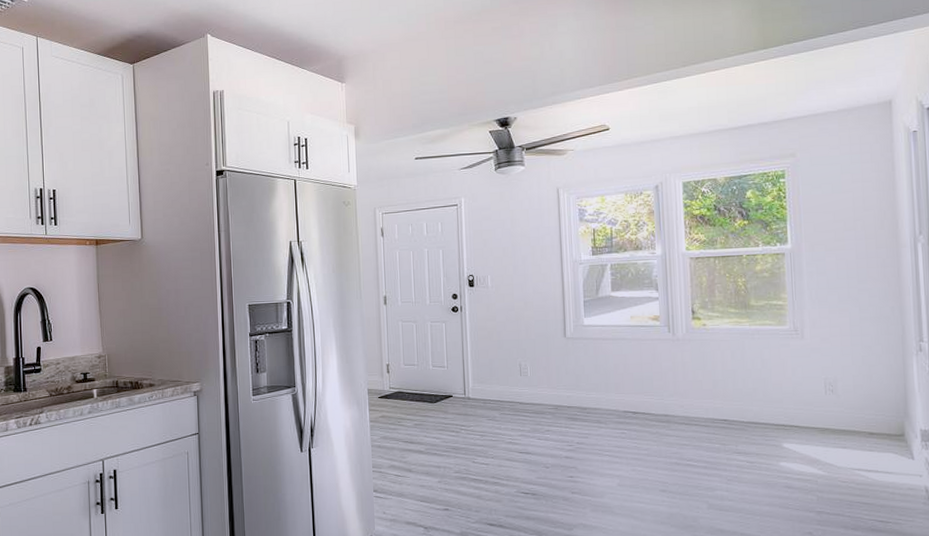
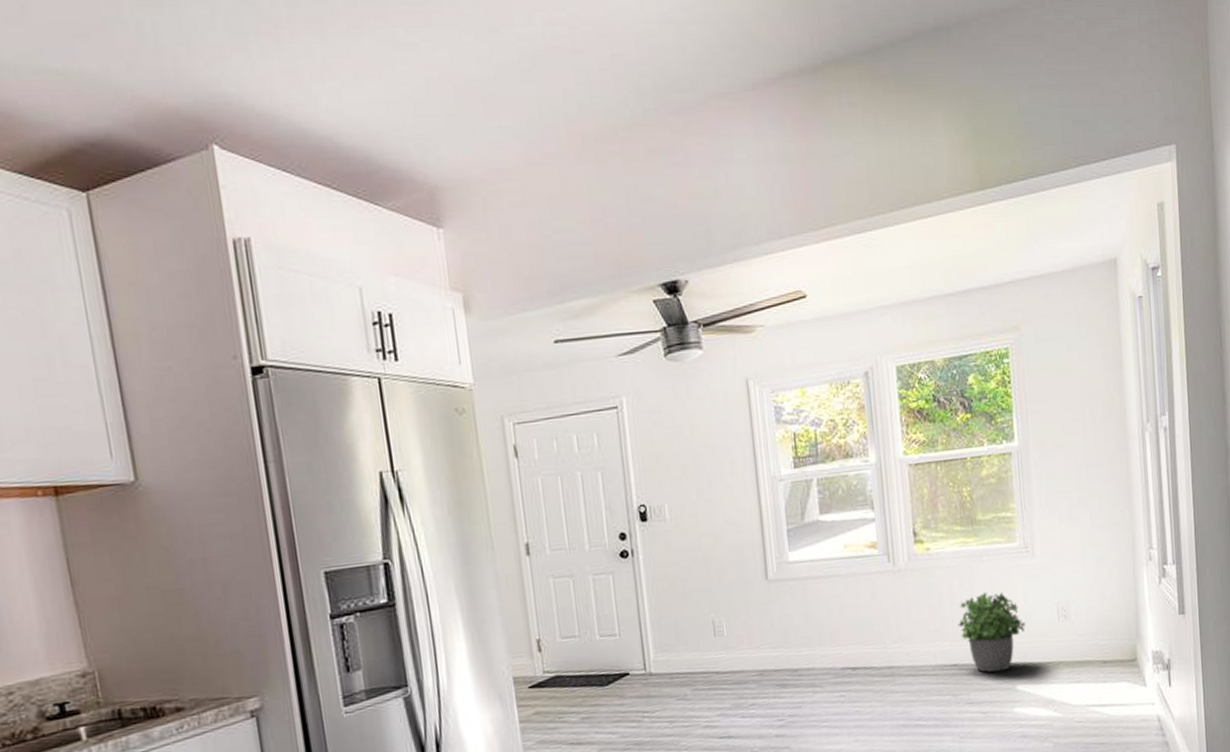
potted plant: none [729,364,793,431] -> present [957,592,1025,673]

